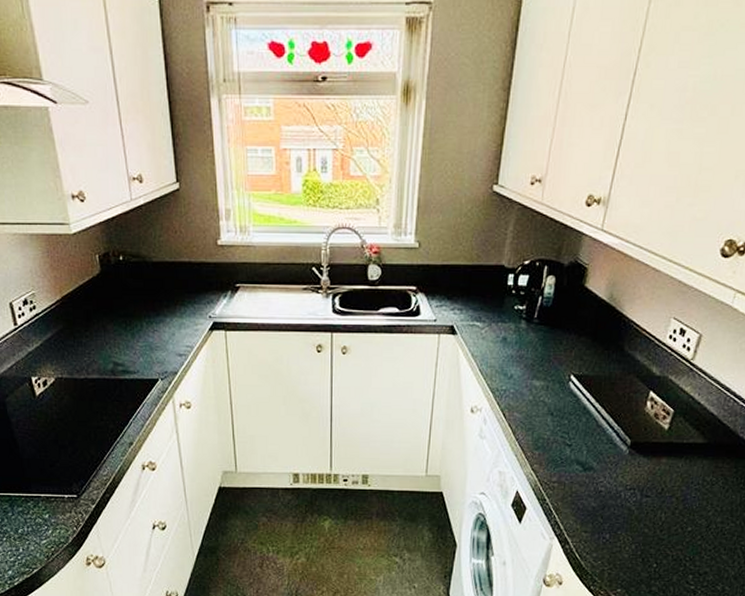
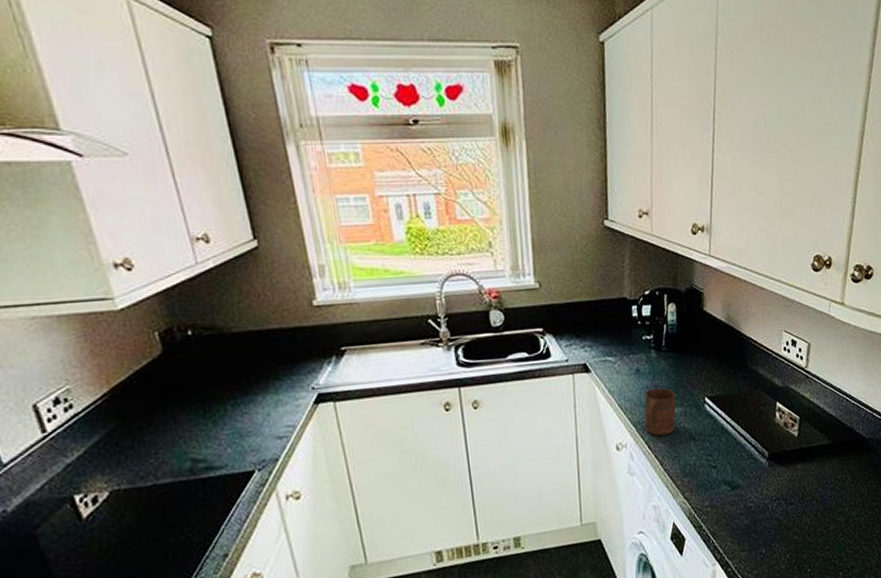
cup: none [502,358,540,406] -> present [644,387,676,436]

